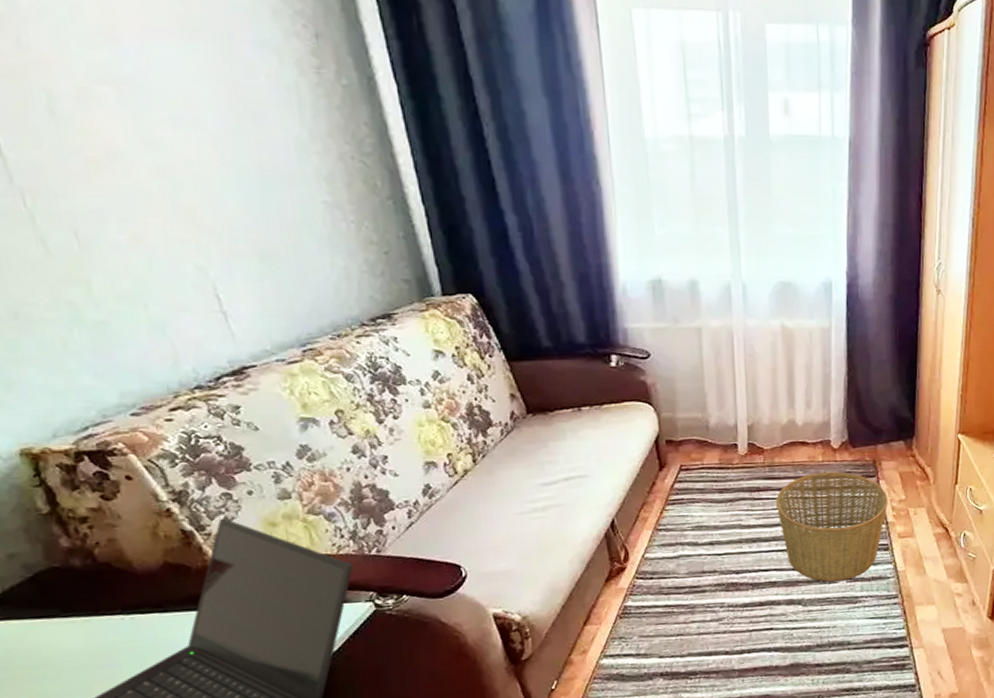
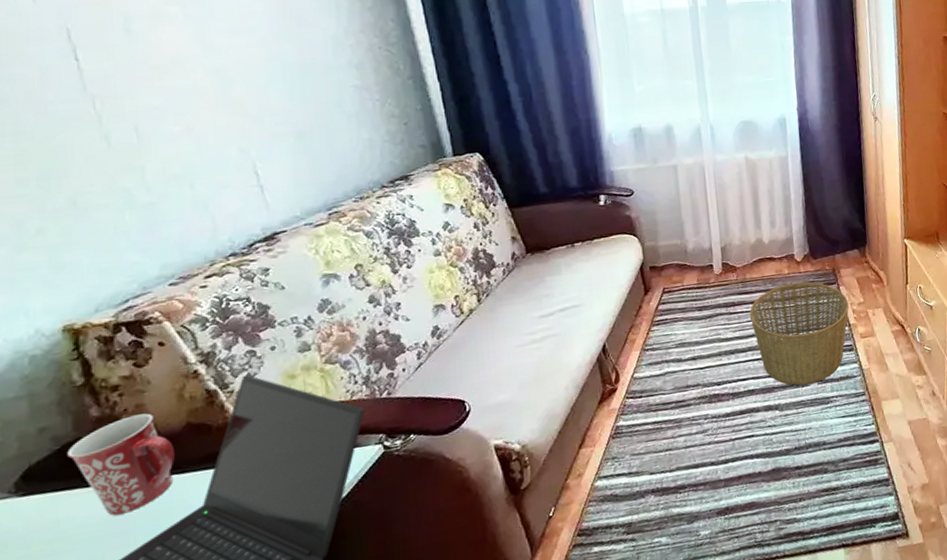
mug: none [40,548,156,648] -> present [67,413,176,516]

